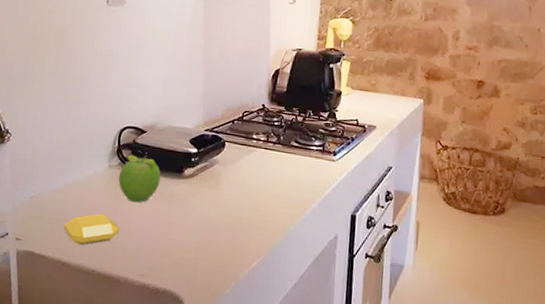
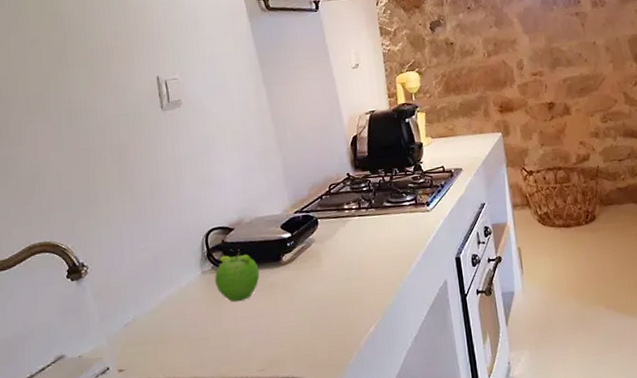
soap bar: present [63,213,120,246] -> none [167,321,229,359]

